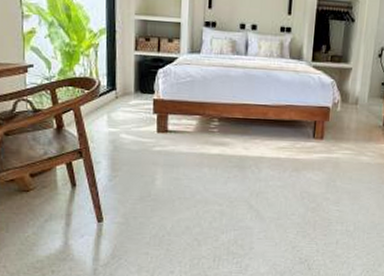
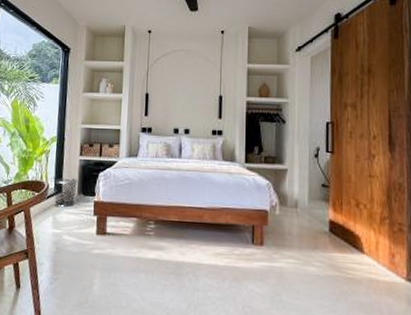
waste bin: none [105,74,134,106] -> present [53,177,78,208]

